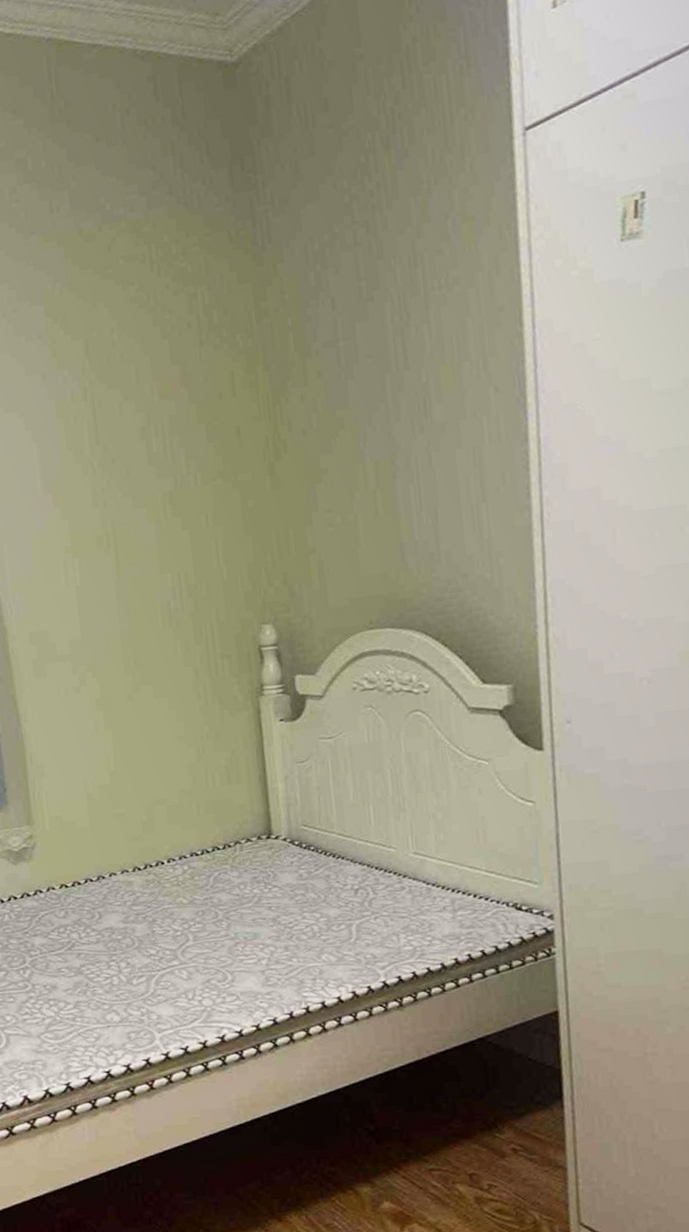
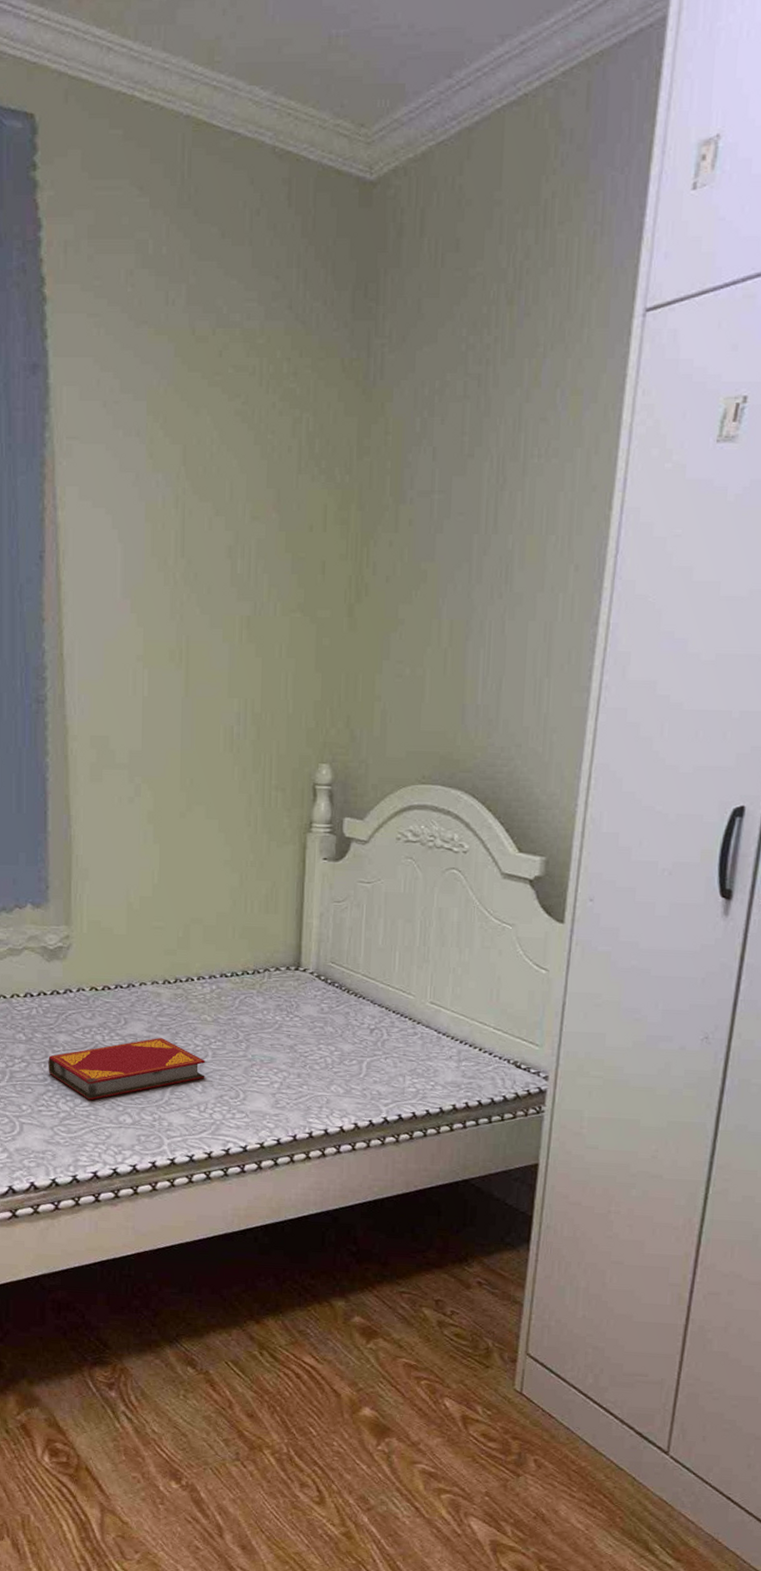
hardback book: none [26,927,189,1003] -> present [48,1037,206,1101]

